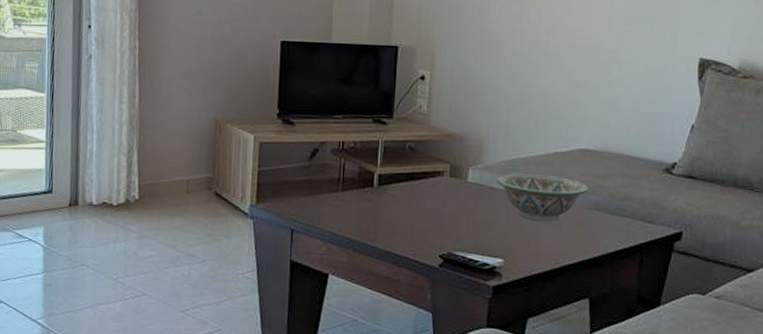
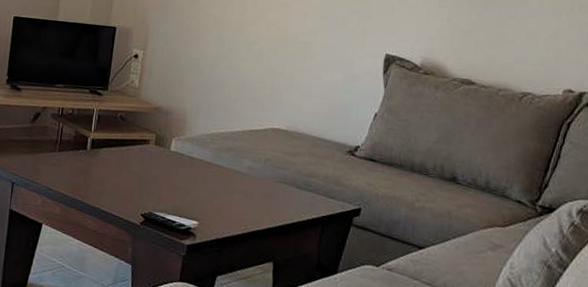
decorative bowl: present [496,173,588,221] -> none [196,146,278,191]

